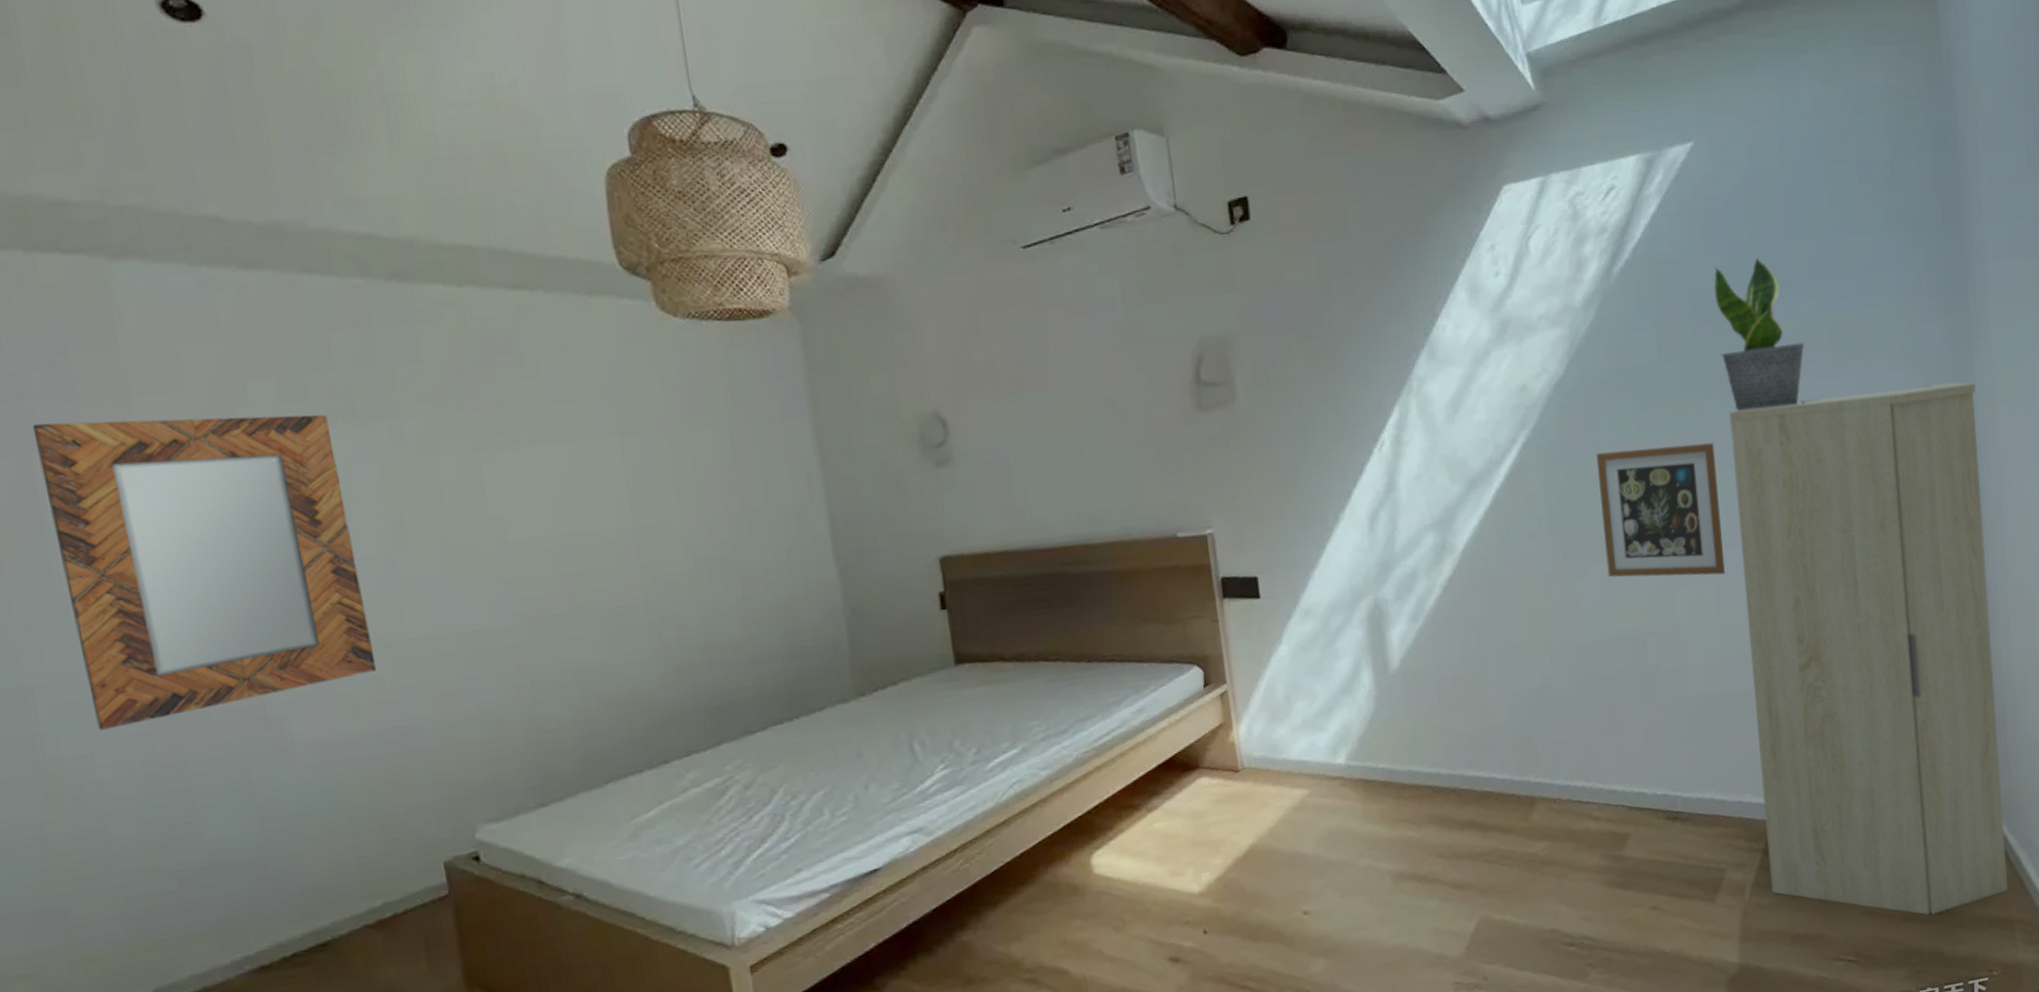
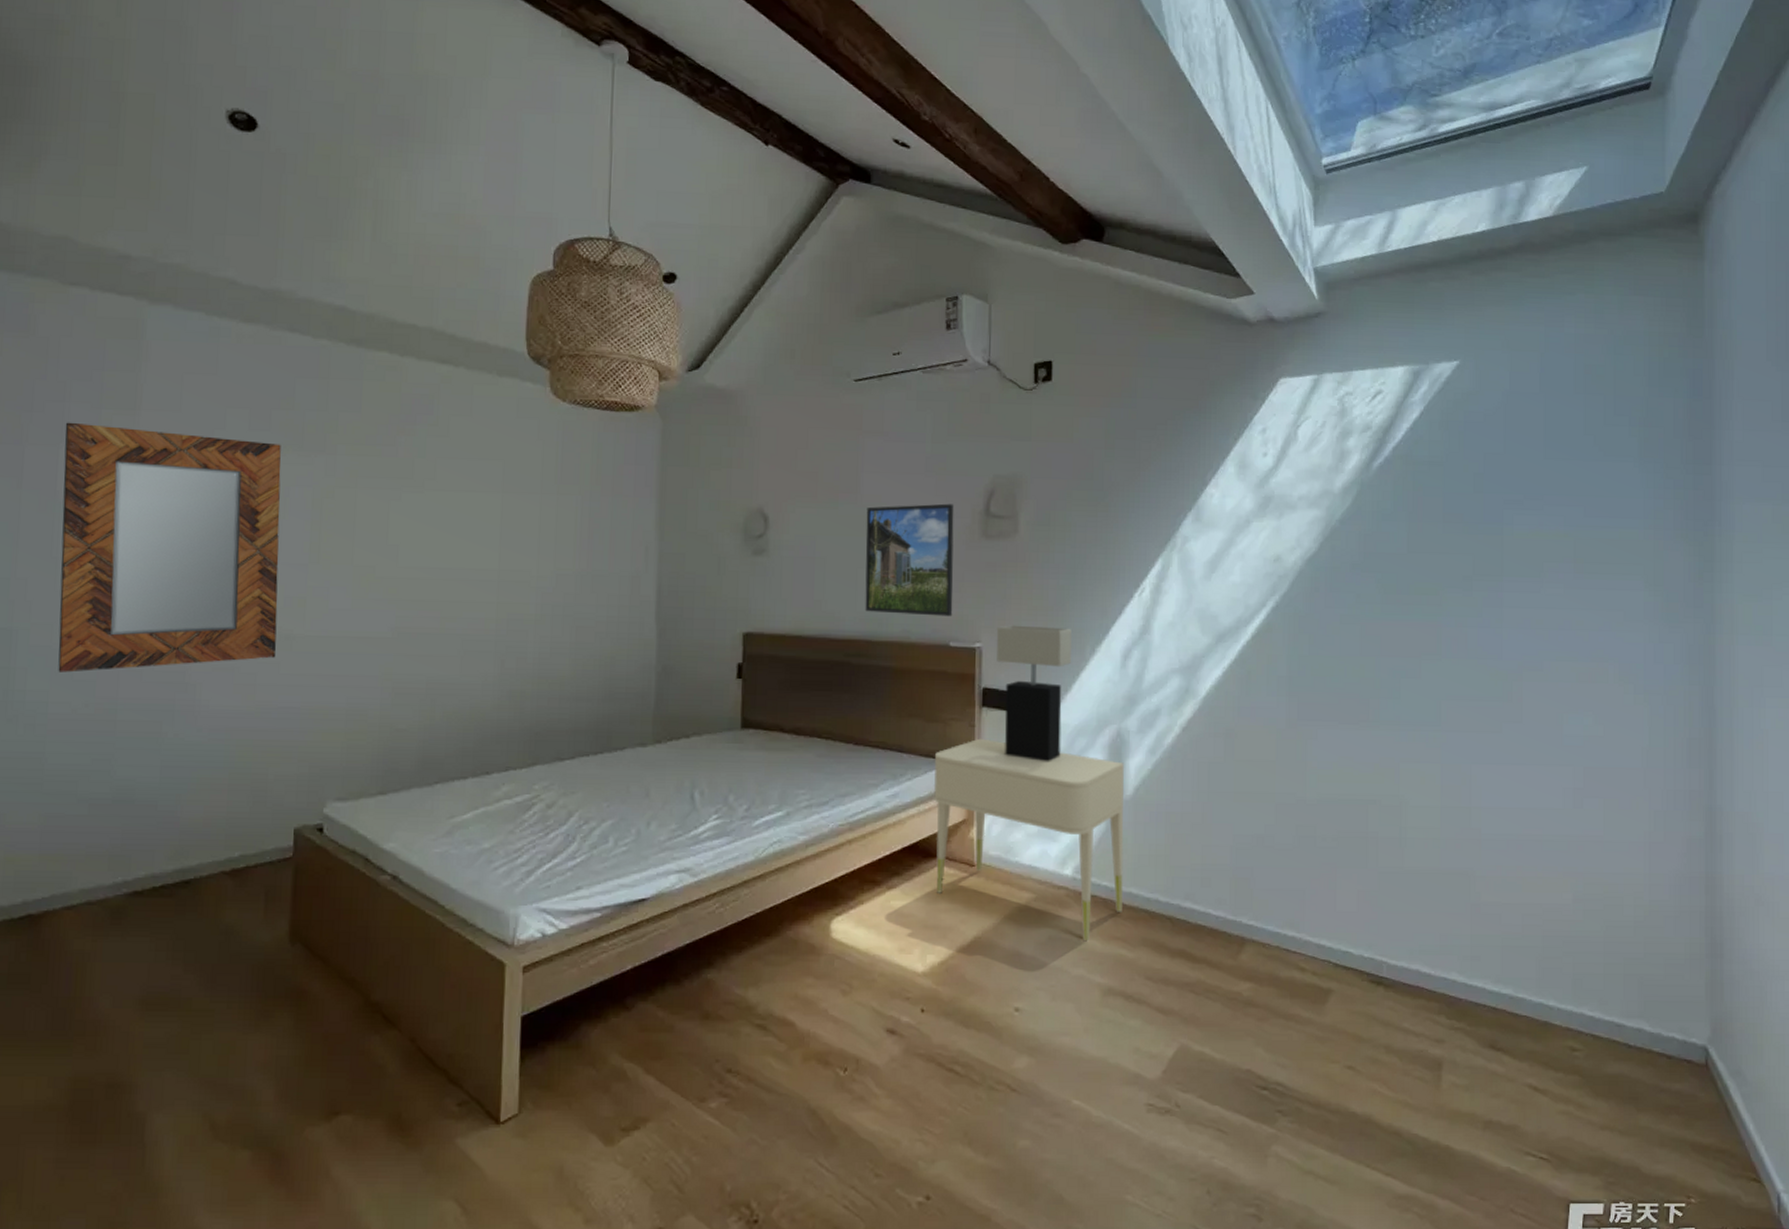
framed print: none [1059,376,1176,513] -> present [865,503,954,617]
nightstand: none [1179,632,1404,830] -> present [933,738,1124,942]
table lamp: none [1227,497,1316,648] -> present [996,625,1072,762]
picture frame: present [1597,442,1725,578] -> none [1338,626,1452,757]
potted plant: present [1713,257,1805,412] -> none [1466,470,1549,609]
cabinet: present [1729,381,2008,915] -> none [1468,605,1715,1128]

